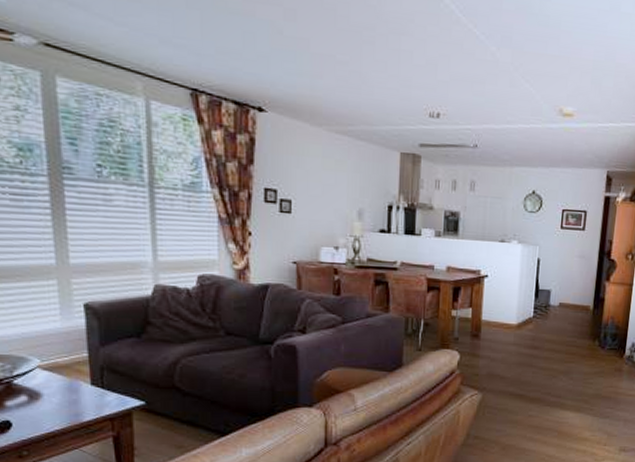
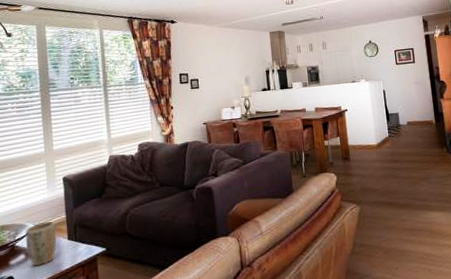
plant pot: none [28,357,75,413] -> present [25,220,57,267]

